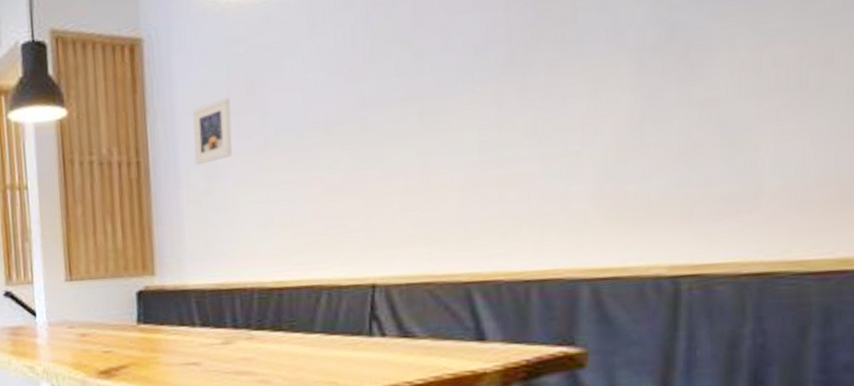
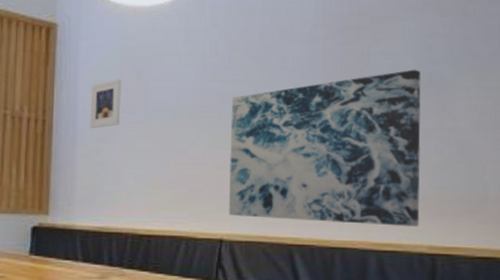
wall art: none [378,22,657,254] -> present [228,69,421,228]

